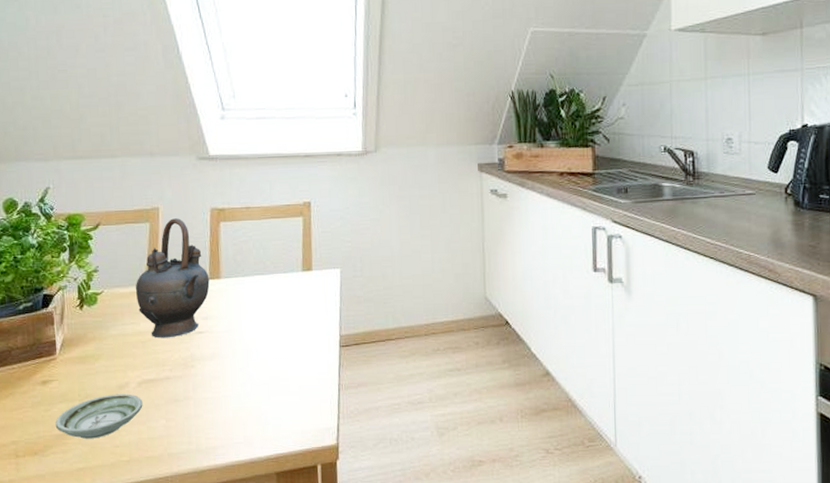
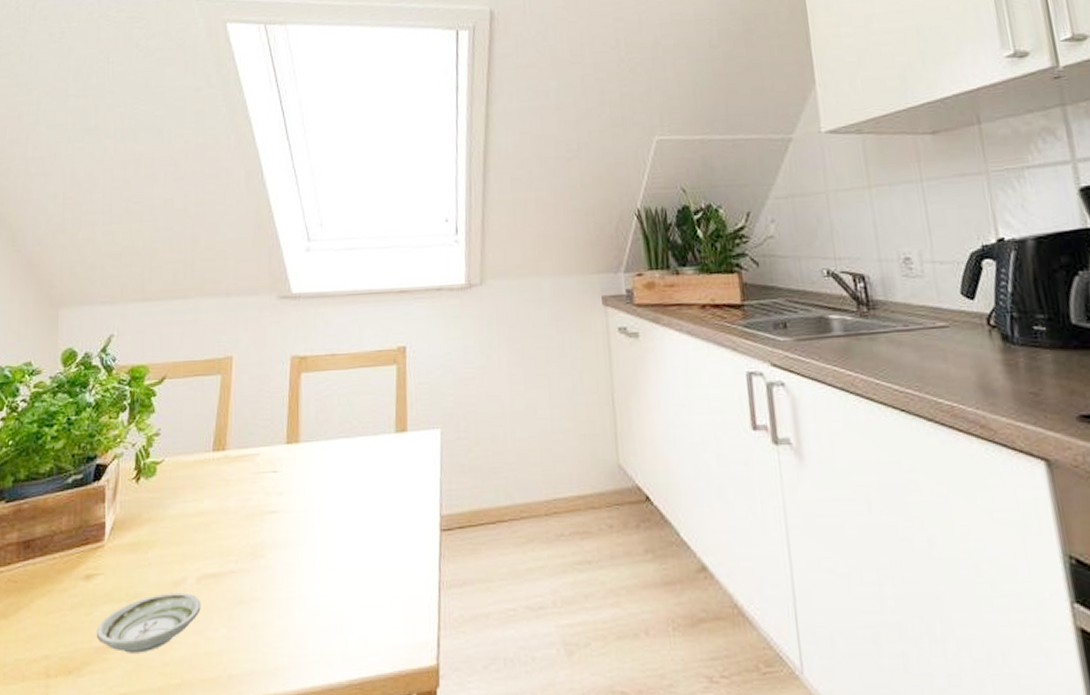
teapot: present [135,218,210,338] -> none [200,369,287,520]

